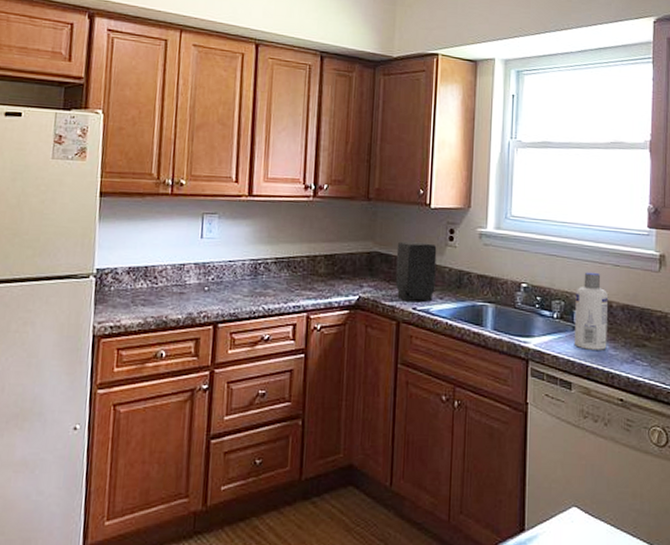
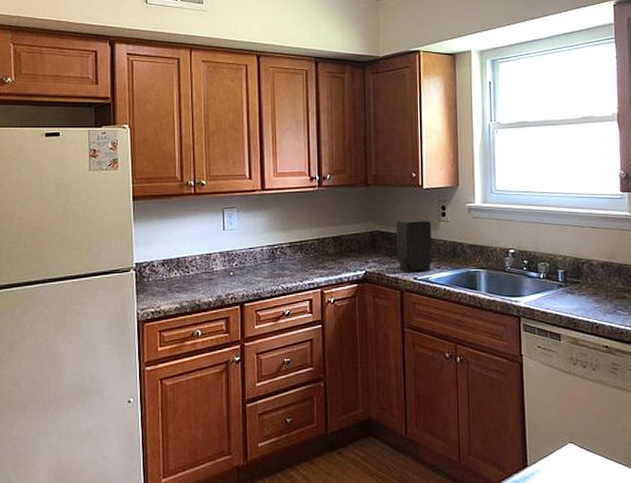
screw cap bottle: present [575,272,609,350] -> none [559,235,590,304]

